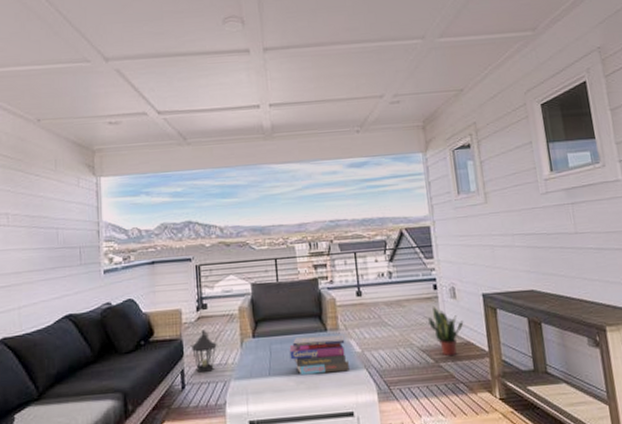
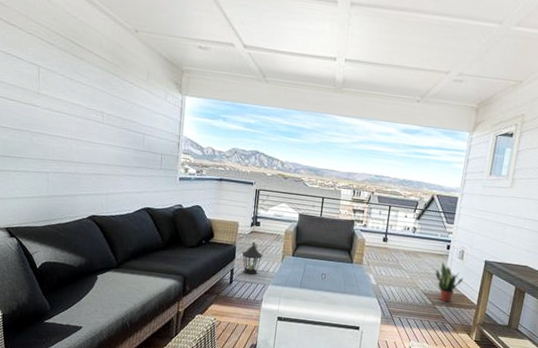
books: present [289,335,349,376] -> none [319,263,366,297]

